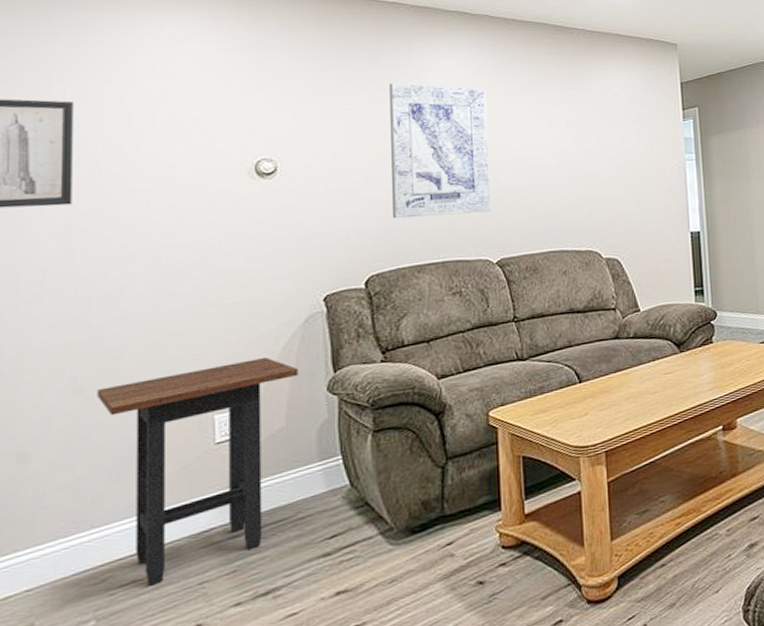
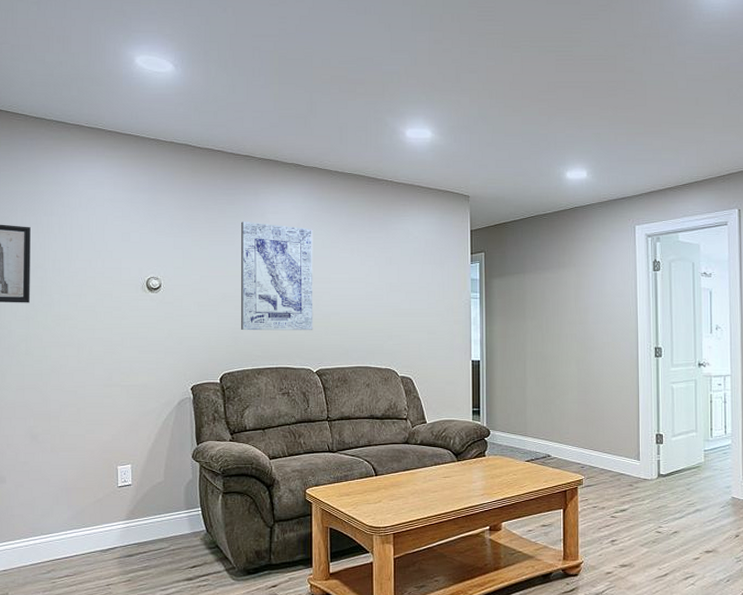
side table: present [97,356,299,586] -> none [45,427,173,581]

